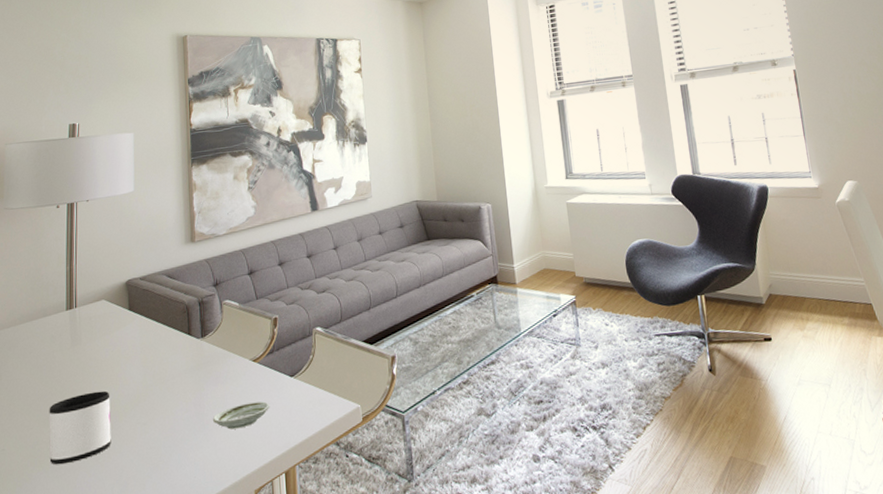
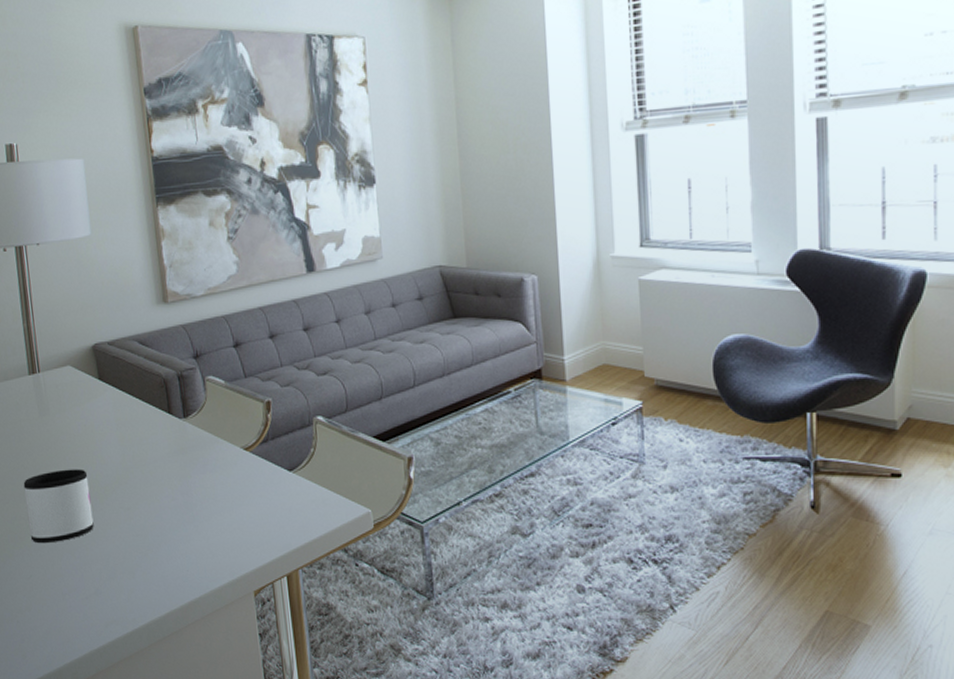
saucer: present [212,401,270,430] -> none [202,496,267,524]

